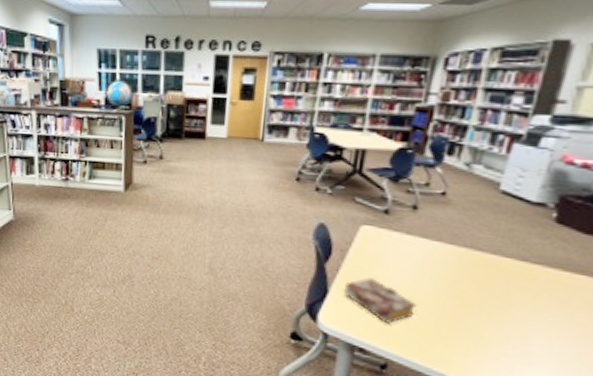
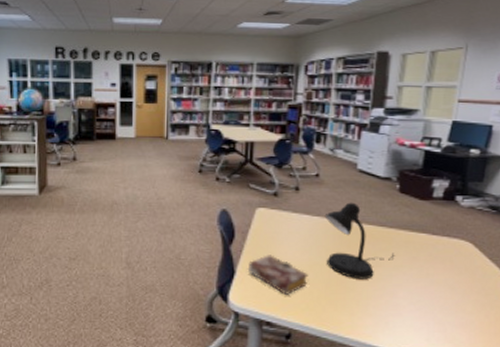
desk lamp: none [442,228,536,320] -> present [324,202,395,280]

